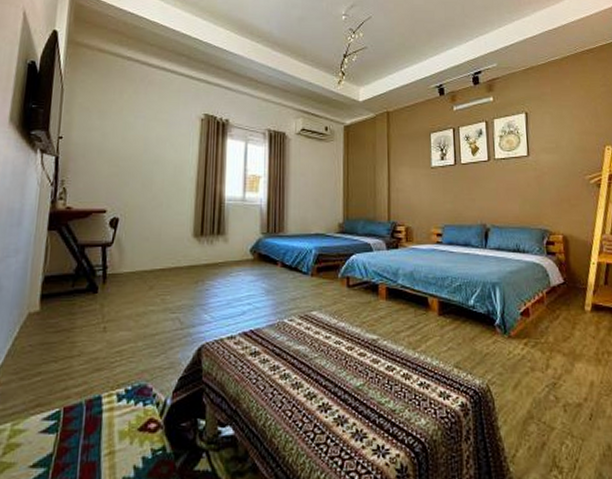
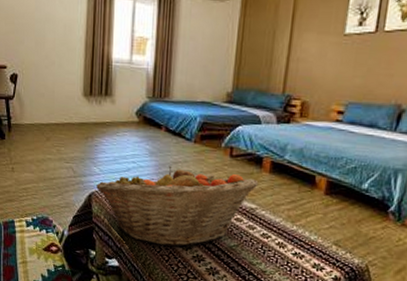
fruit basket: none [207,303,377,398] -> present [96,165,259,247]

